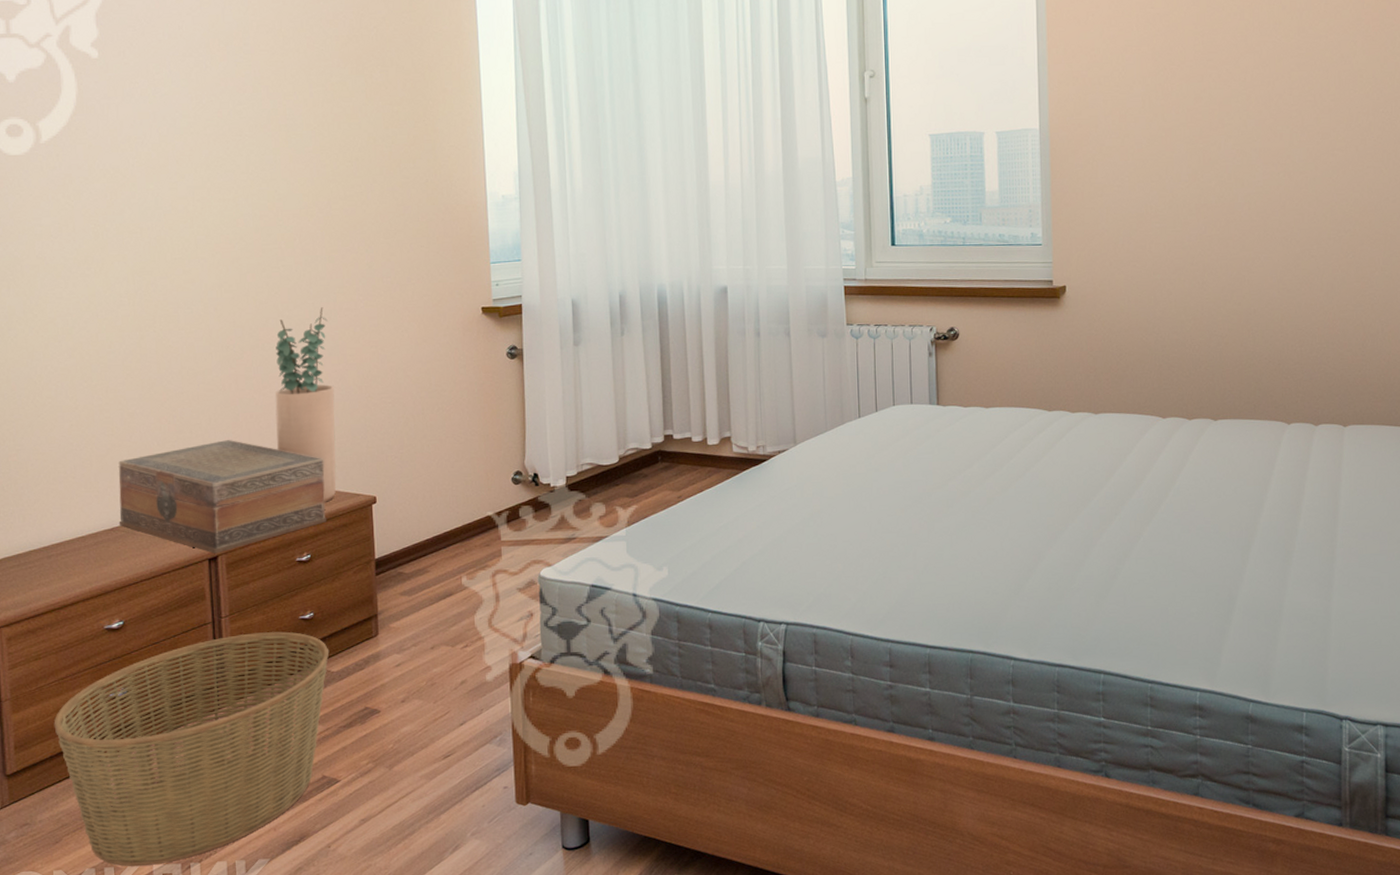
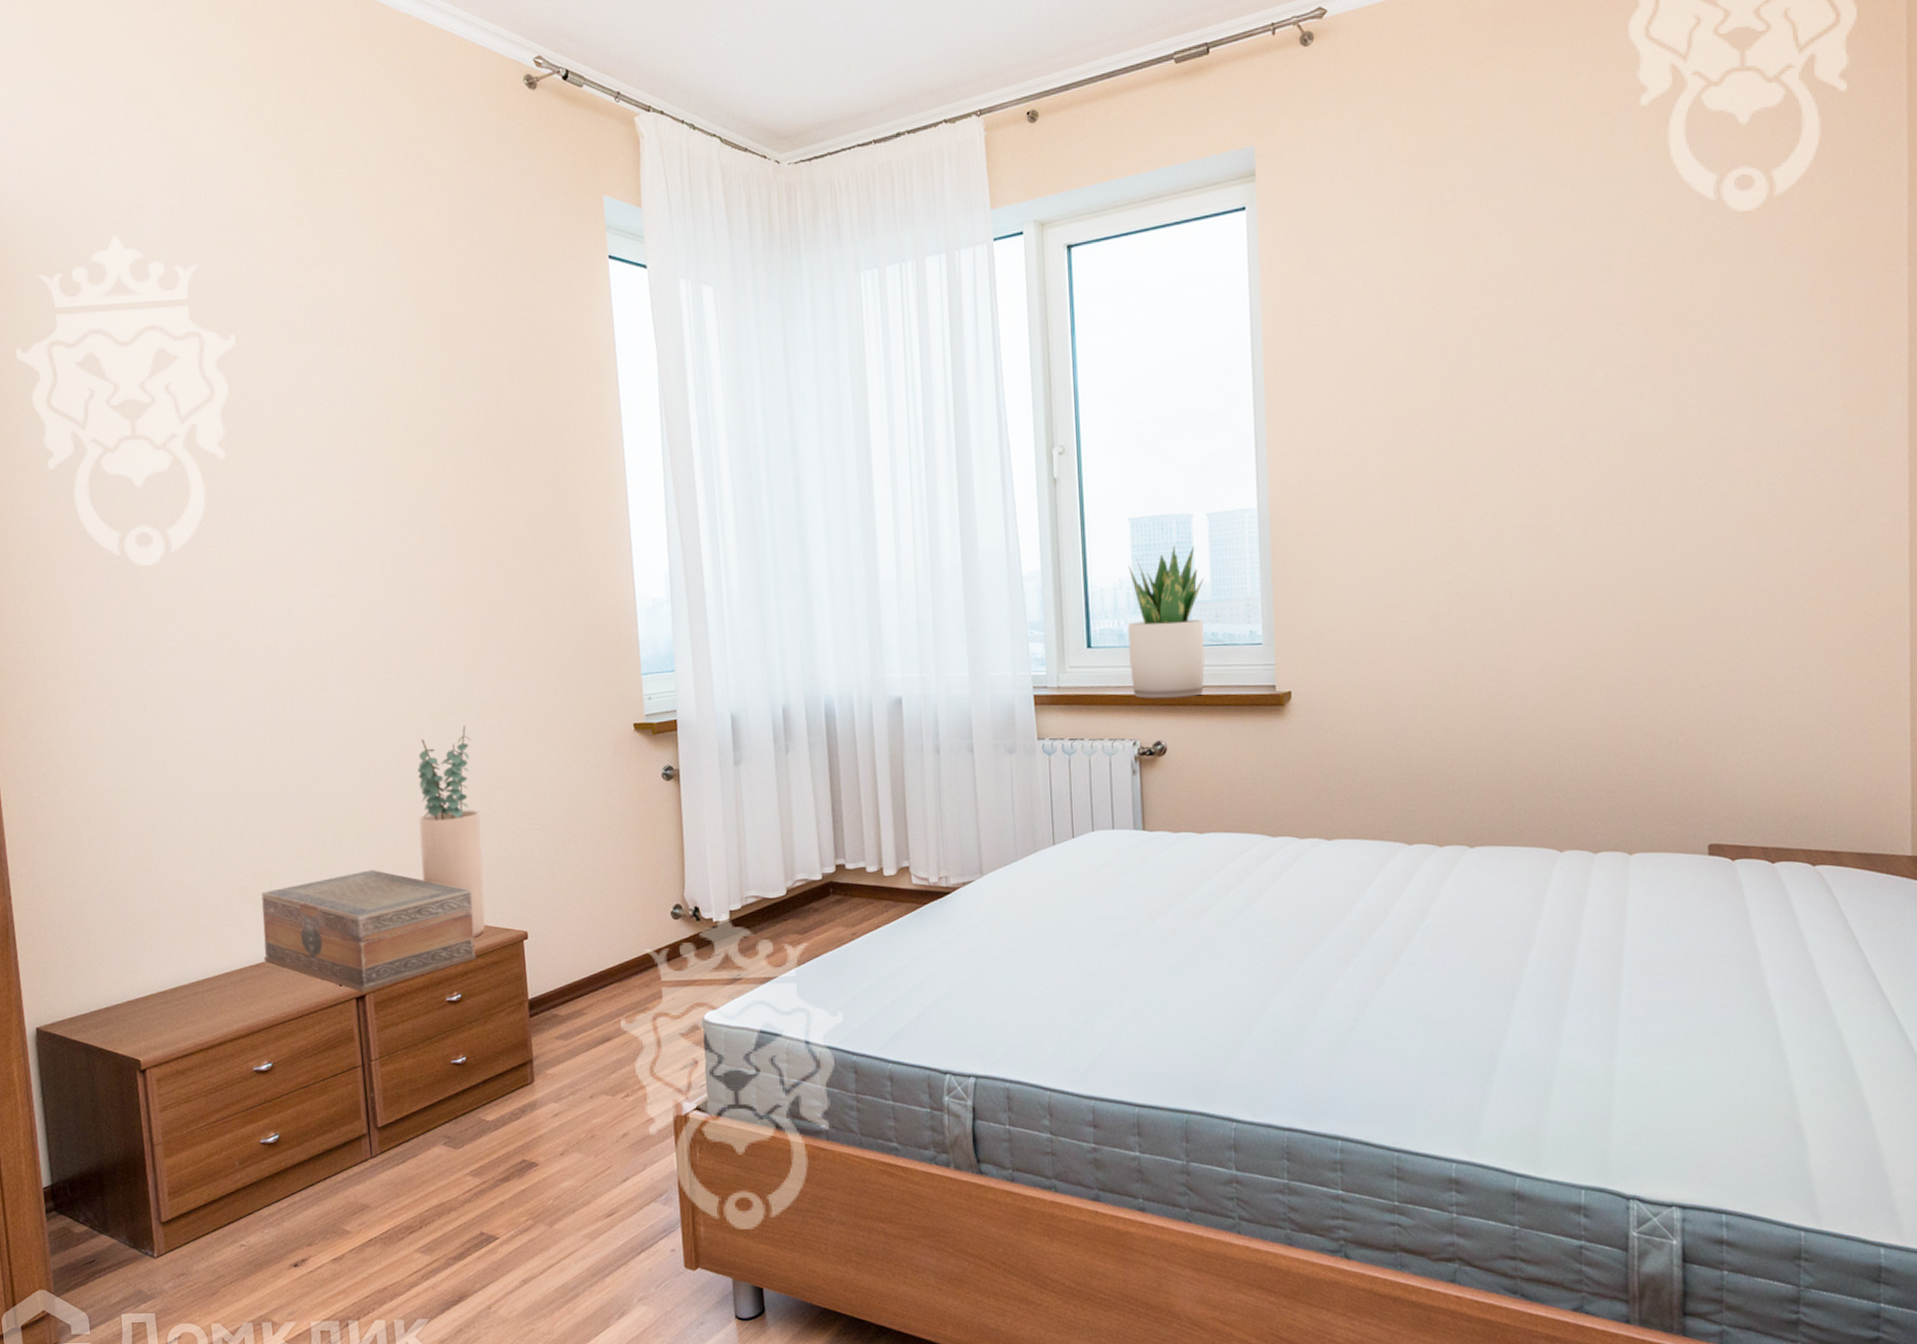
basket: present [54,631,330,866] -> none [206,1077,484,1322]
planter: none [927,159,994,291] -> present [1128,545,1205,700]

